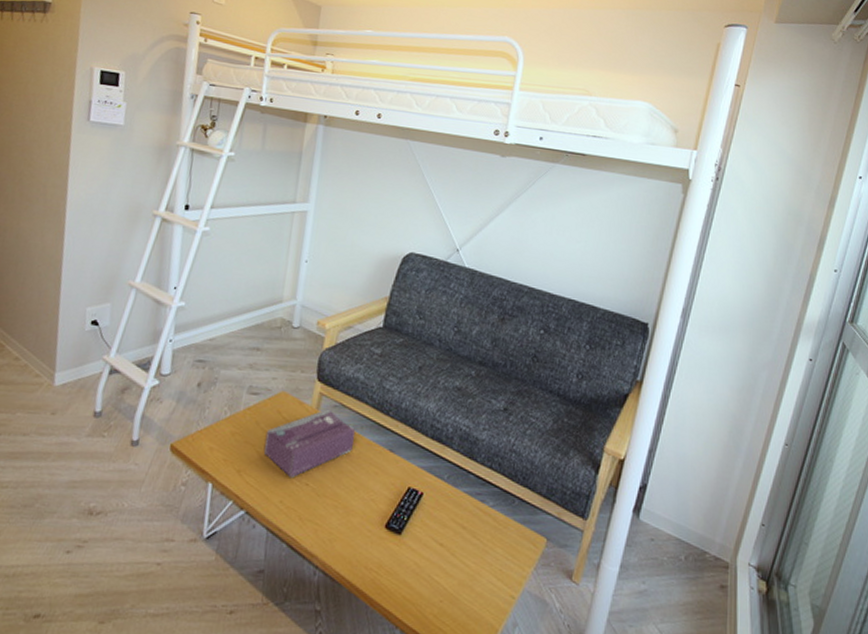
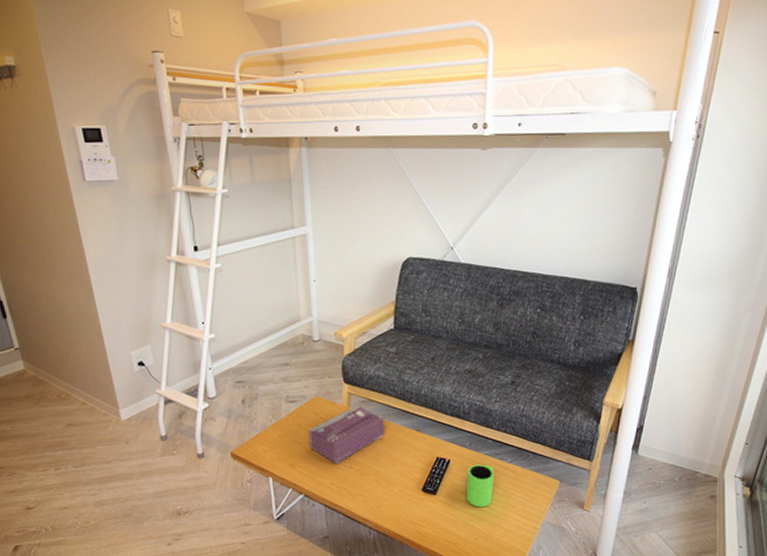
mug: none [435,503,473,560] -> present [466,464,495,508]

